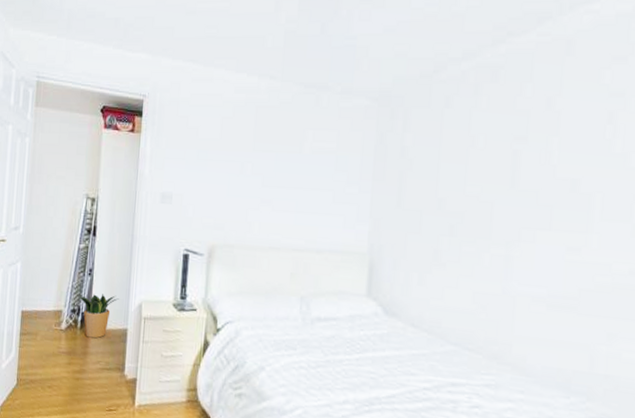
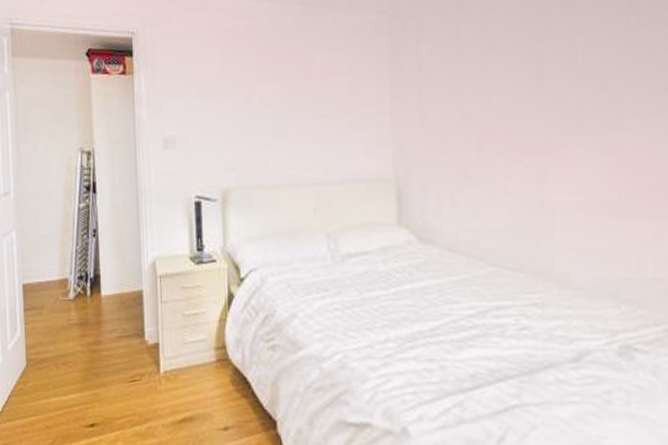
potted plant: present [78,294,119,339] -> none [84,255,130,305]

